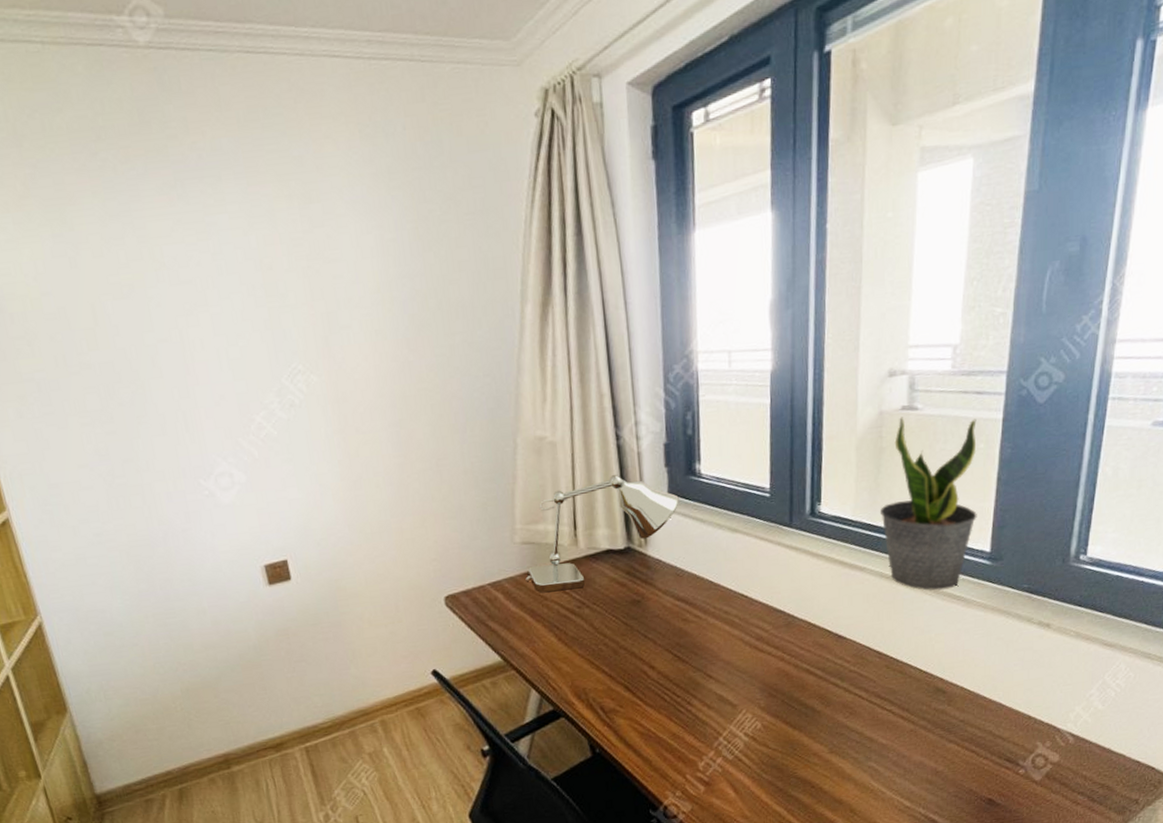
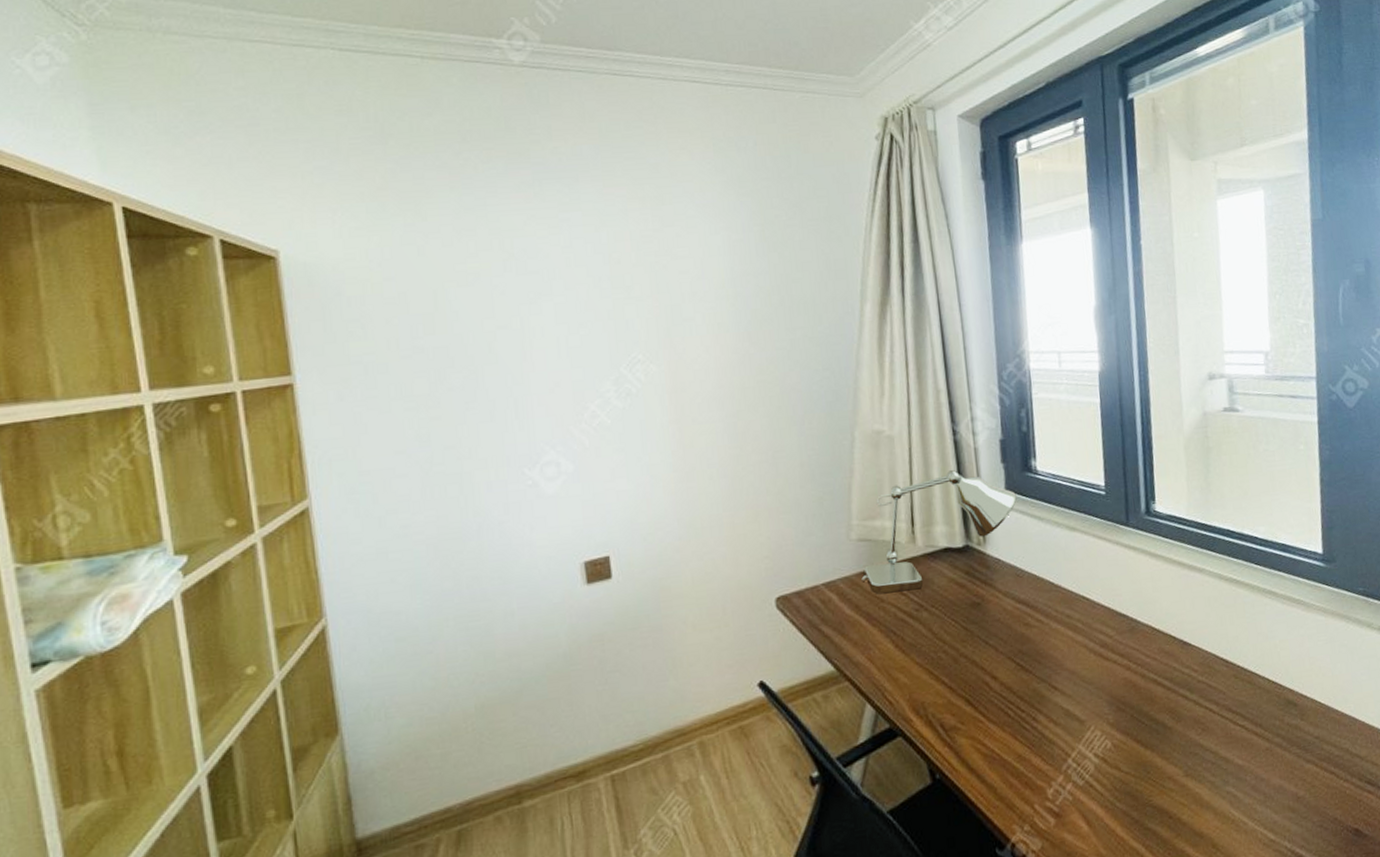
potted plant: present [879,417,977,591] -> none [1212,418,1306,594]

